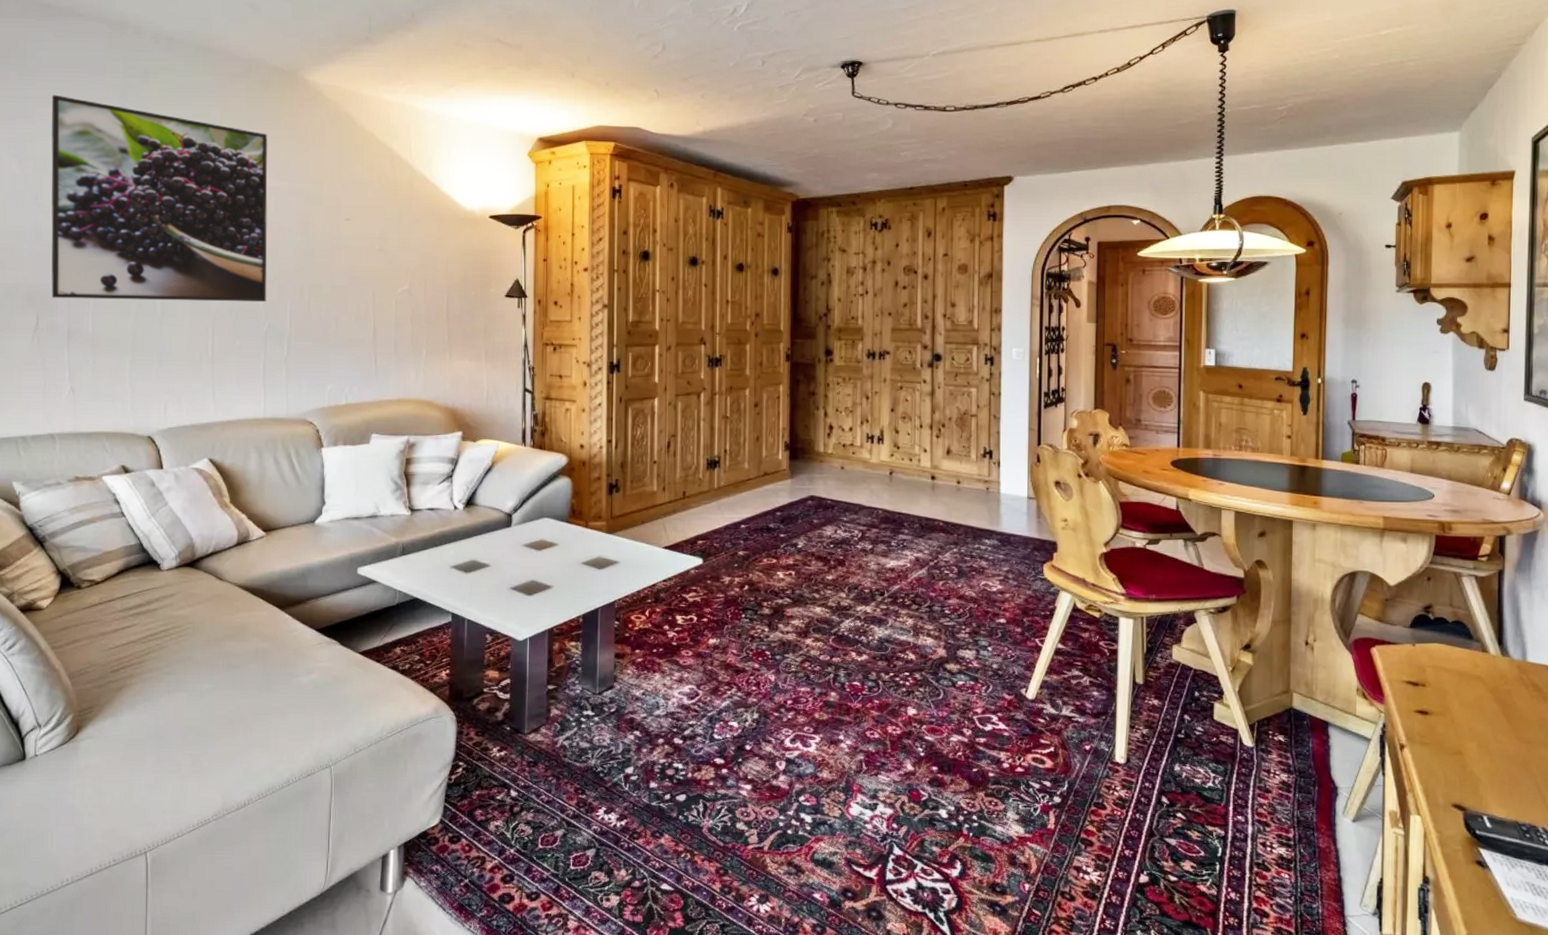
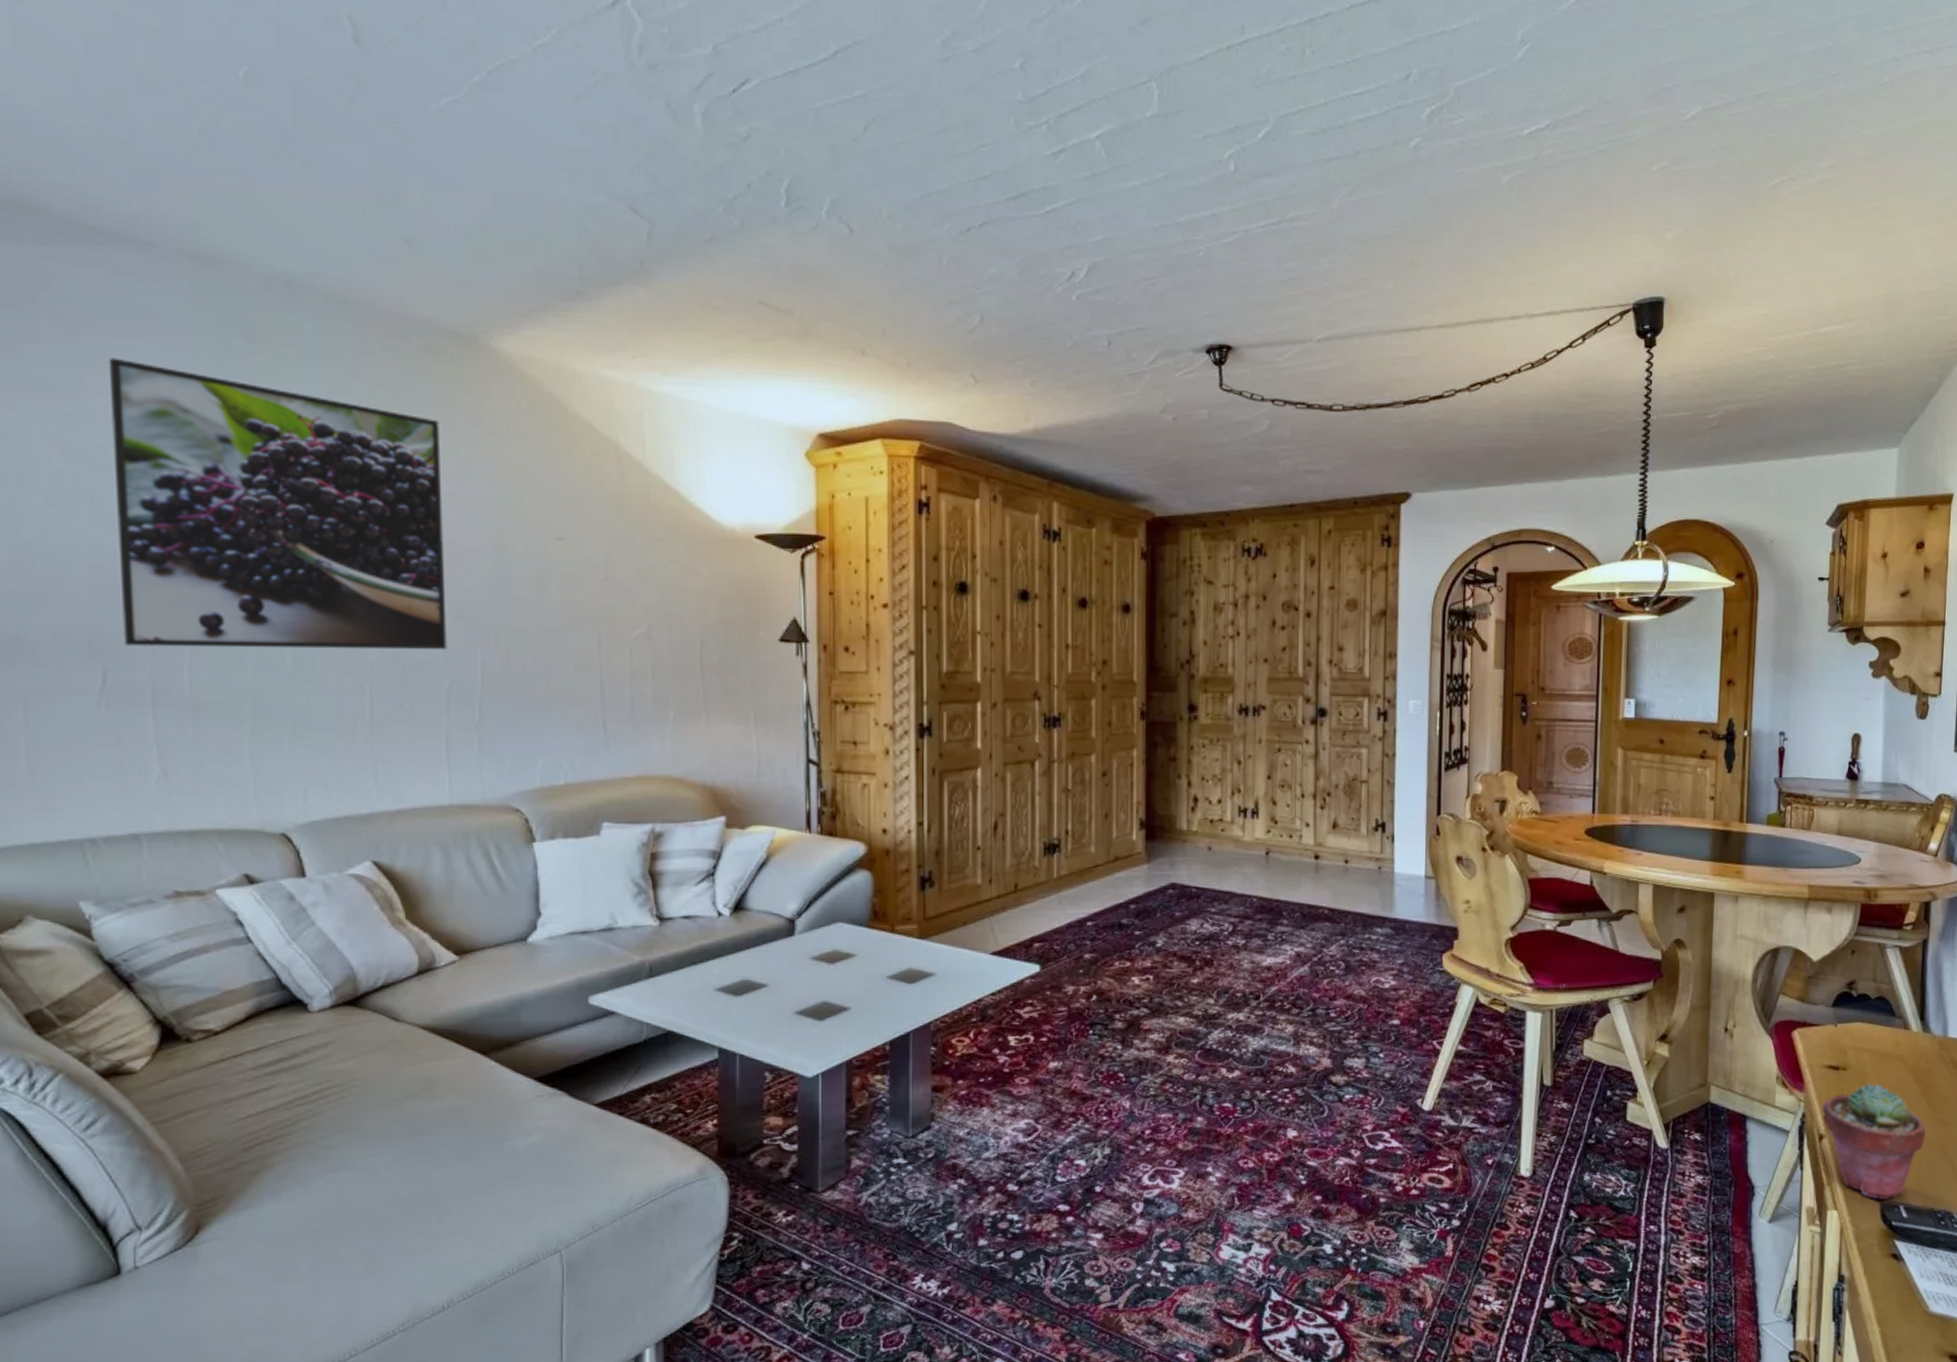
potted succulent: none [1403,700,1507,810] -> present [1822,1083,1926,1200]

